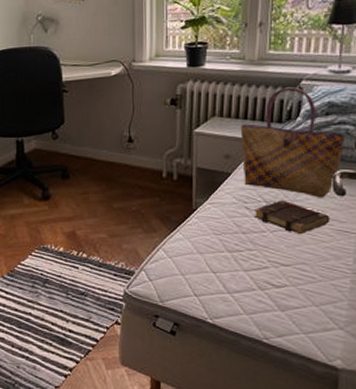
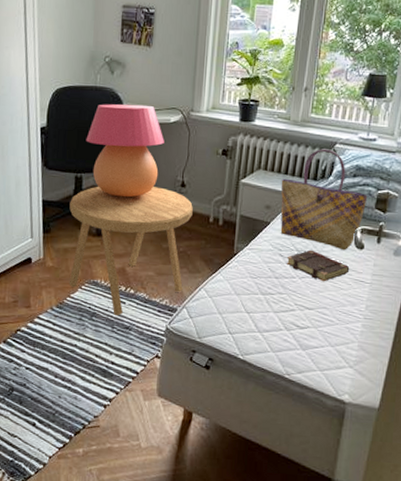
side table: none [13,145,143,281] -> present [69,186,193,315]
table lamp: none [24,60,106,158] -> present [86,104,164,198]

